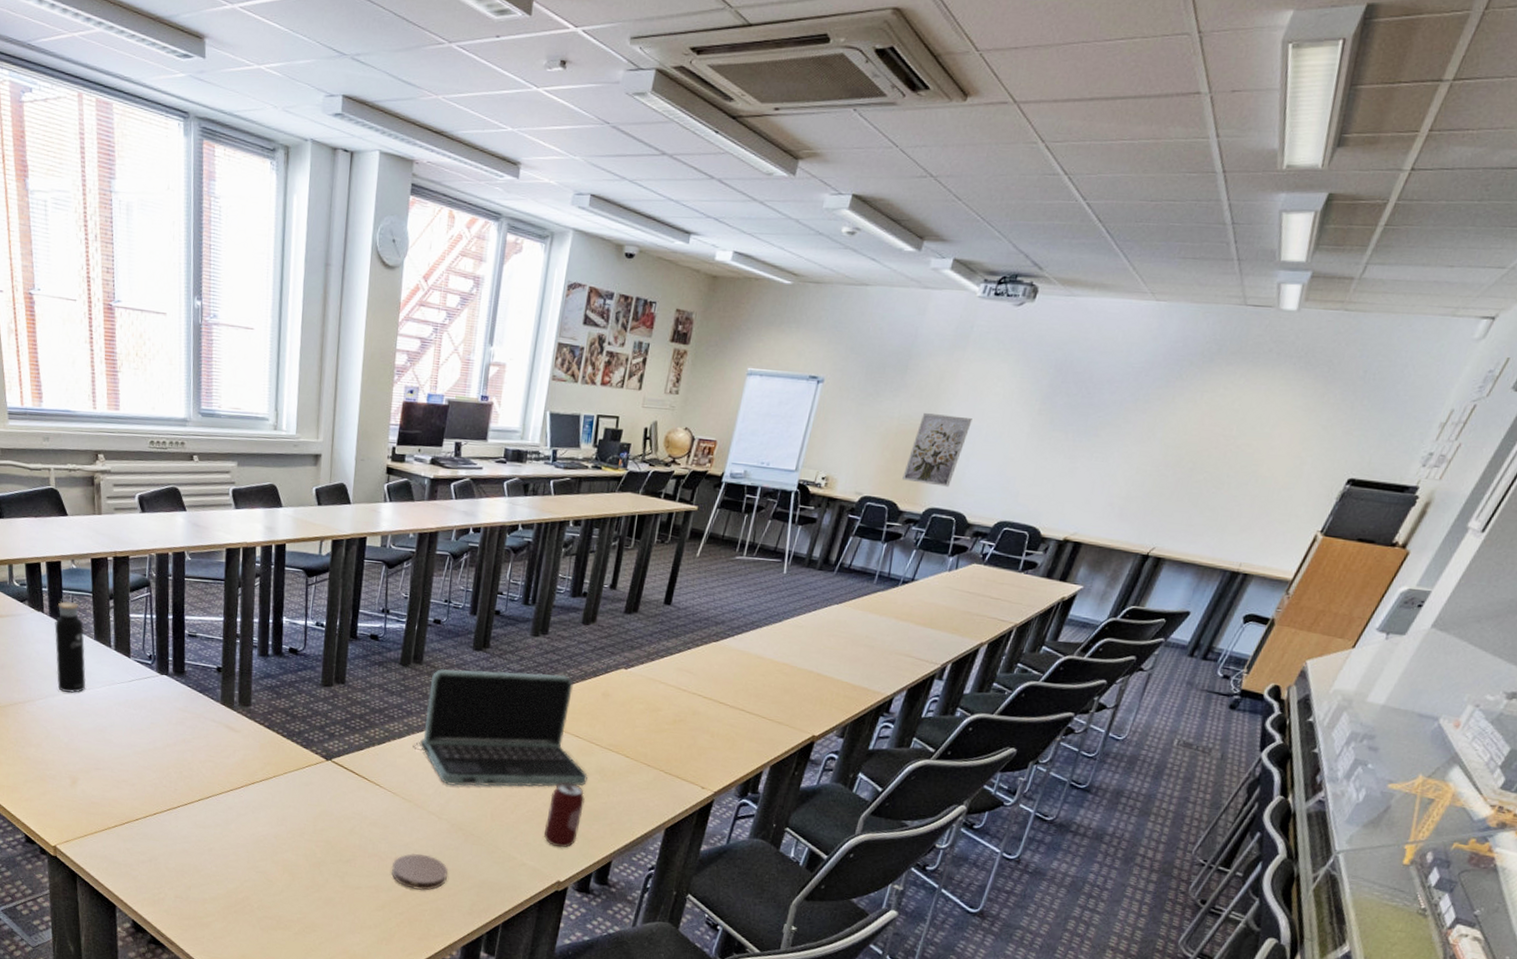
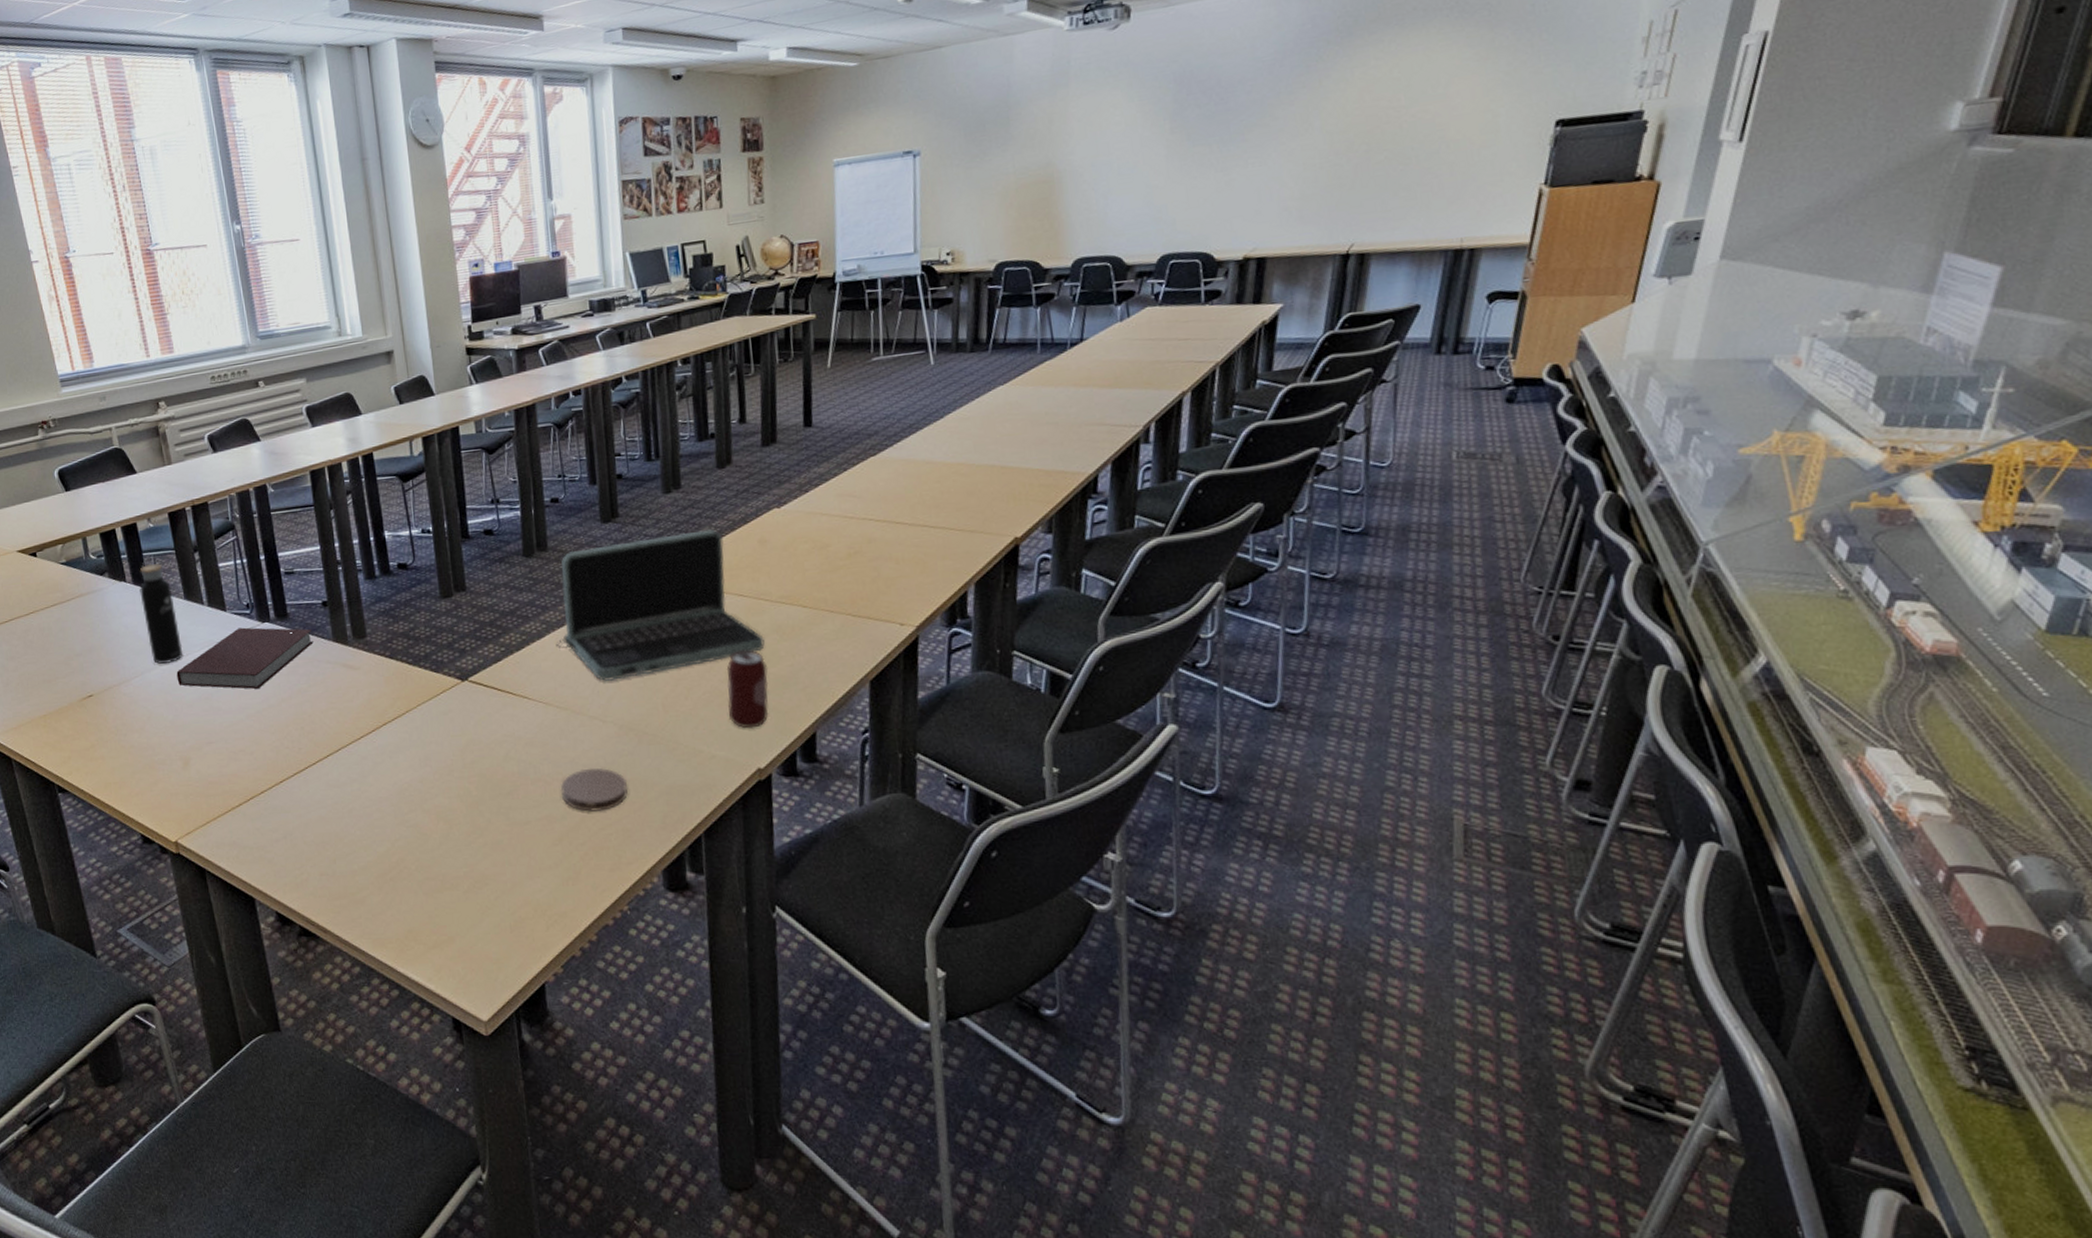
notebook: none [77,674,204,731] -> present [176,627,314,689]
wall art: present [902,413,972,487] -> none [1037,155,1099,236]

